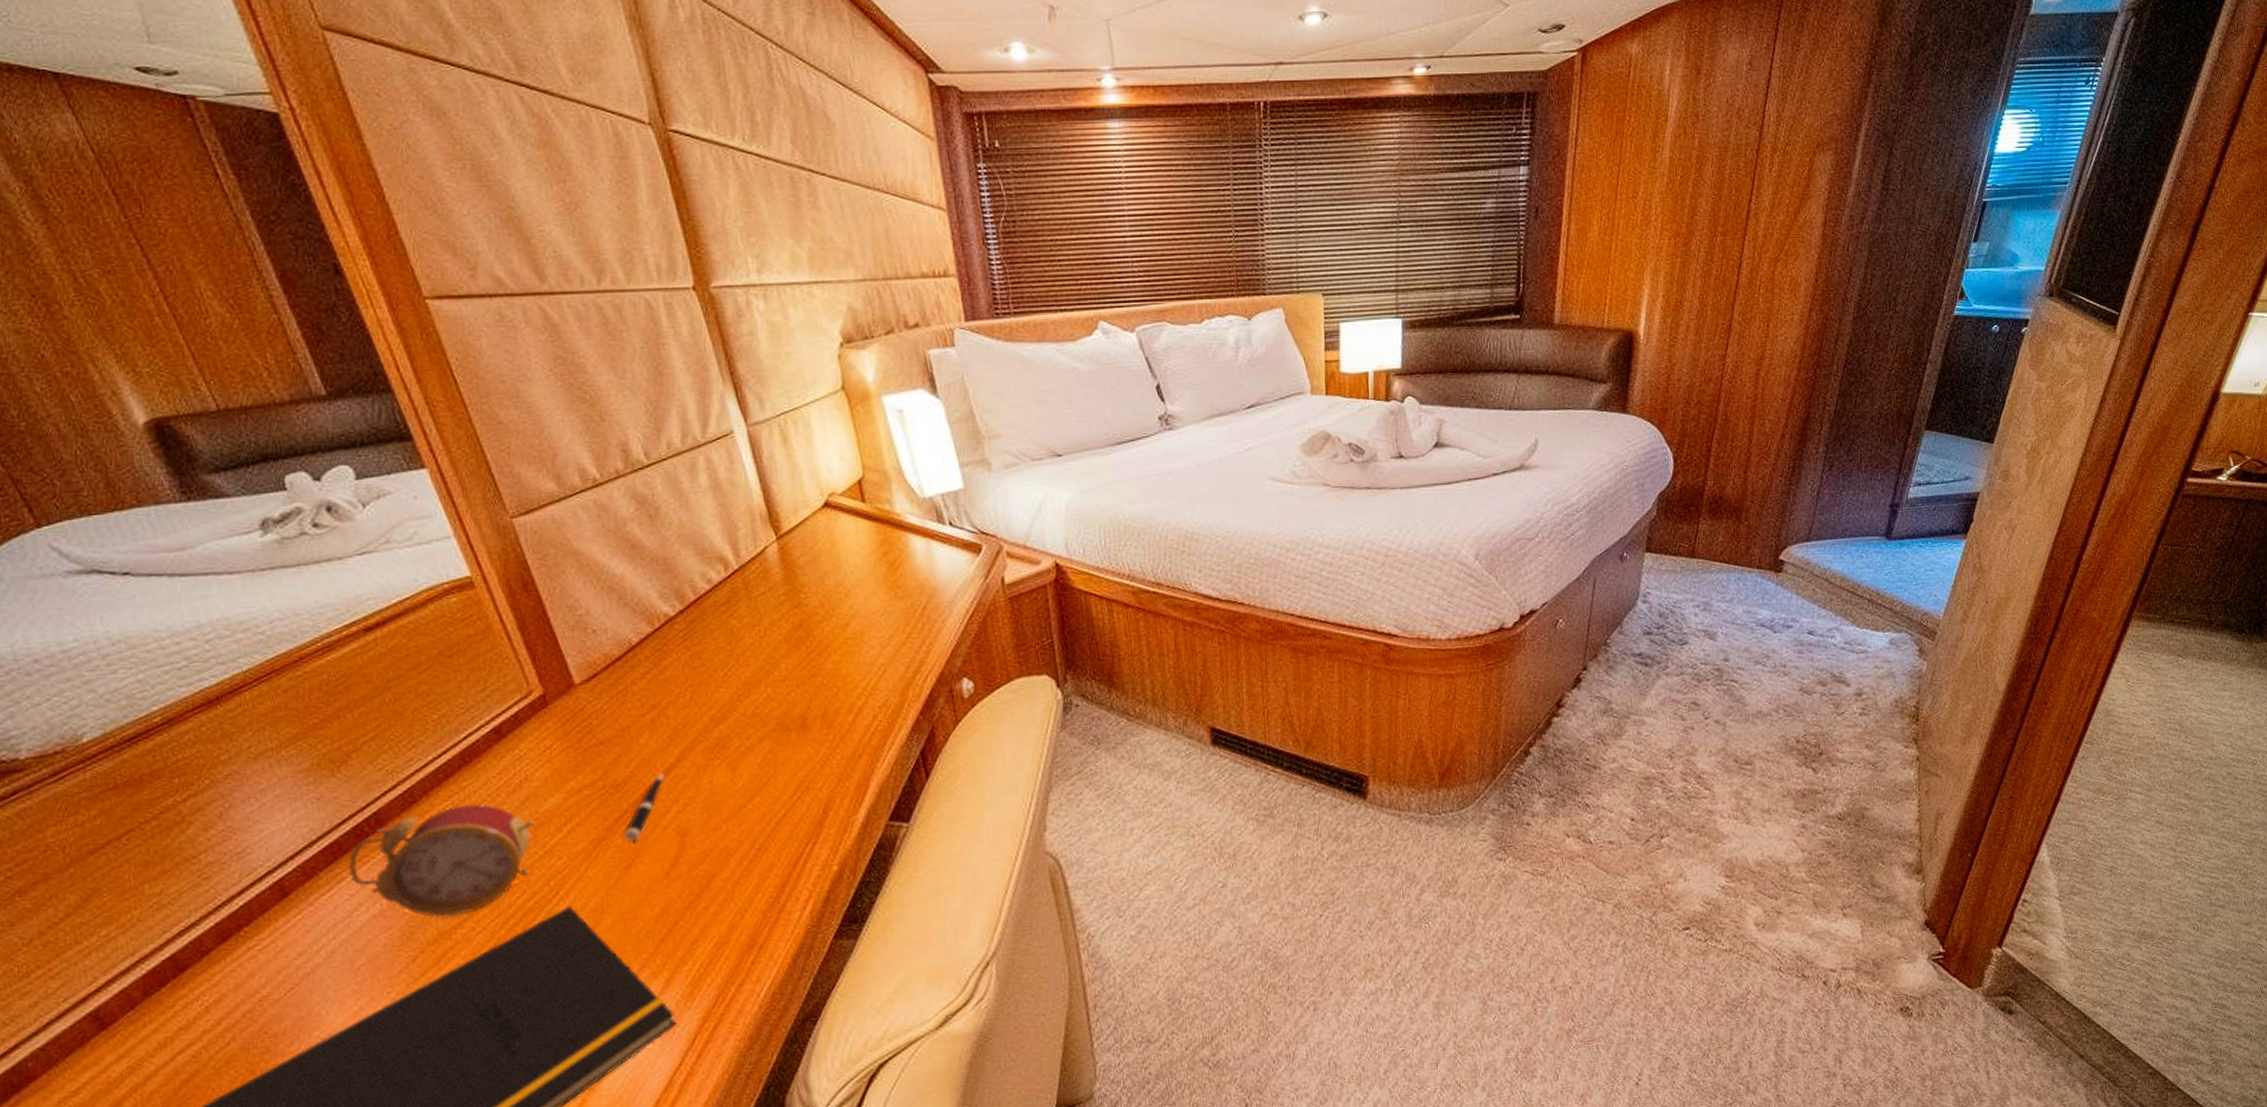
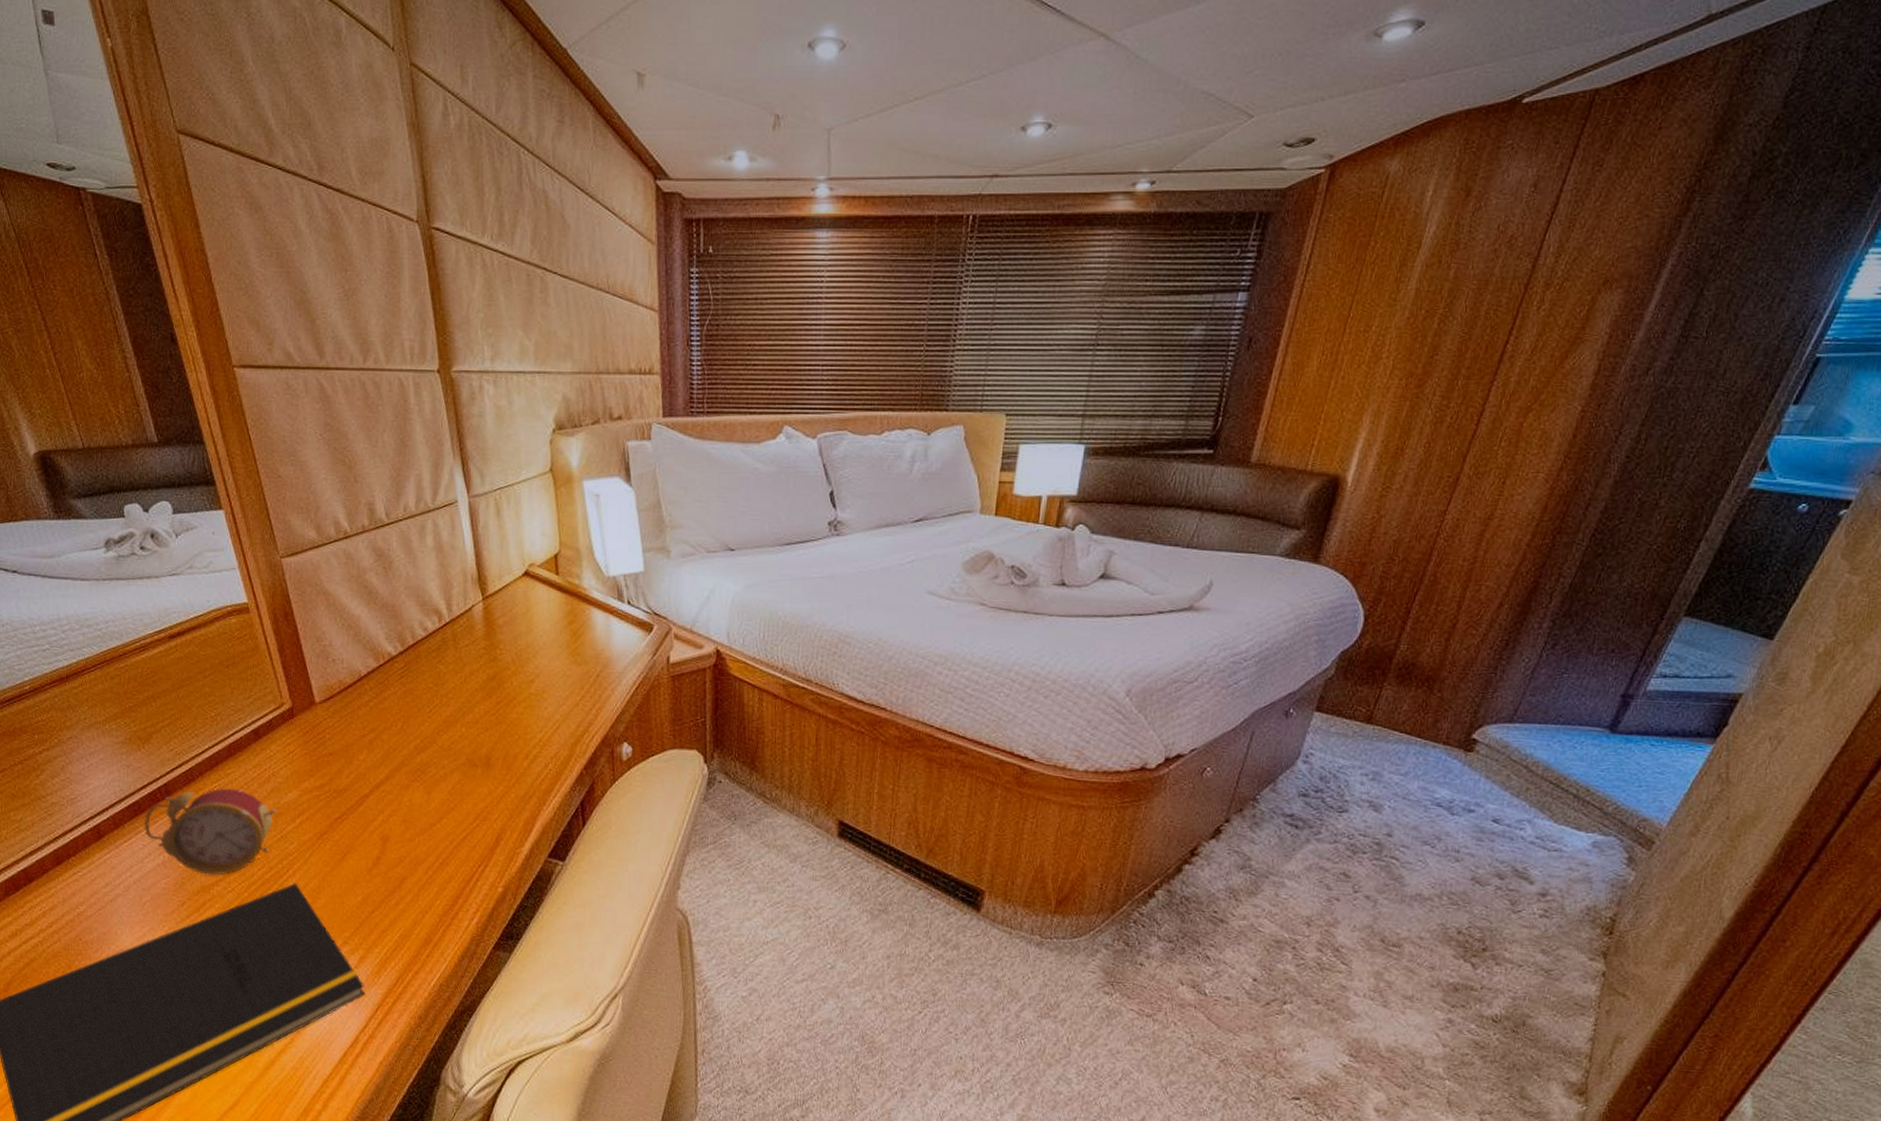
pen: present [624,773,664,842] -> none [341,786,375,840]

